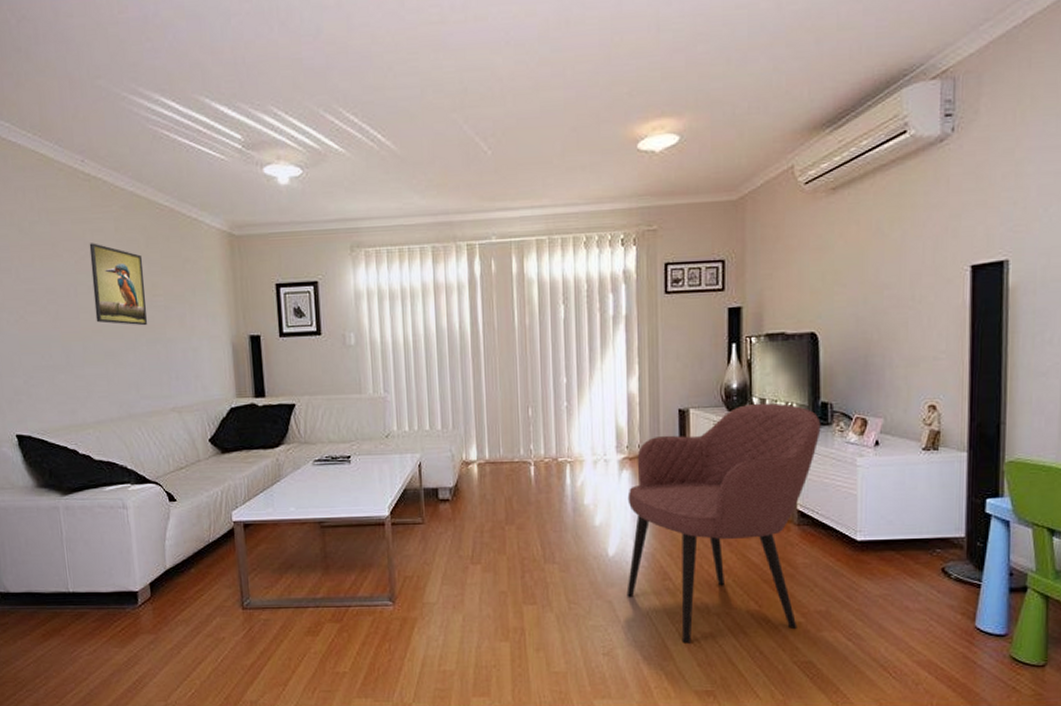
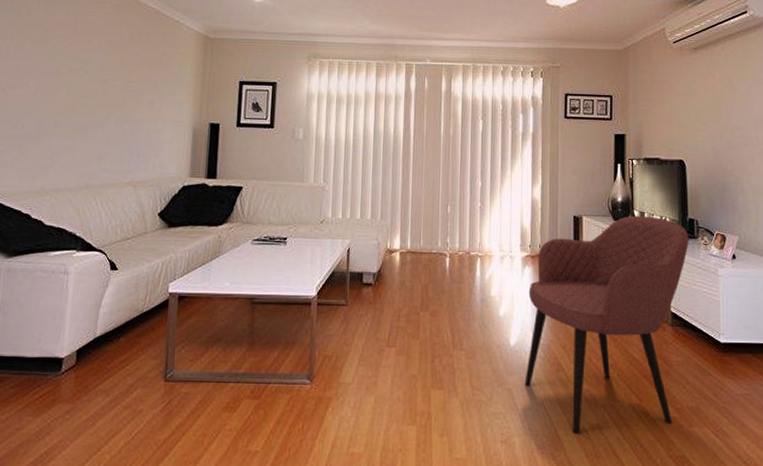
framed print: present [89,243,148,326] -> none [72,32,125,107]

